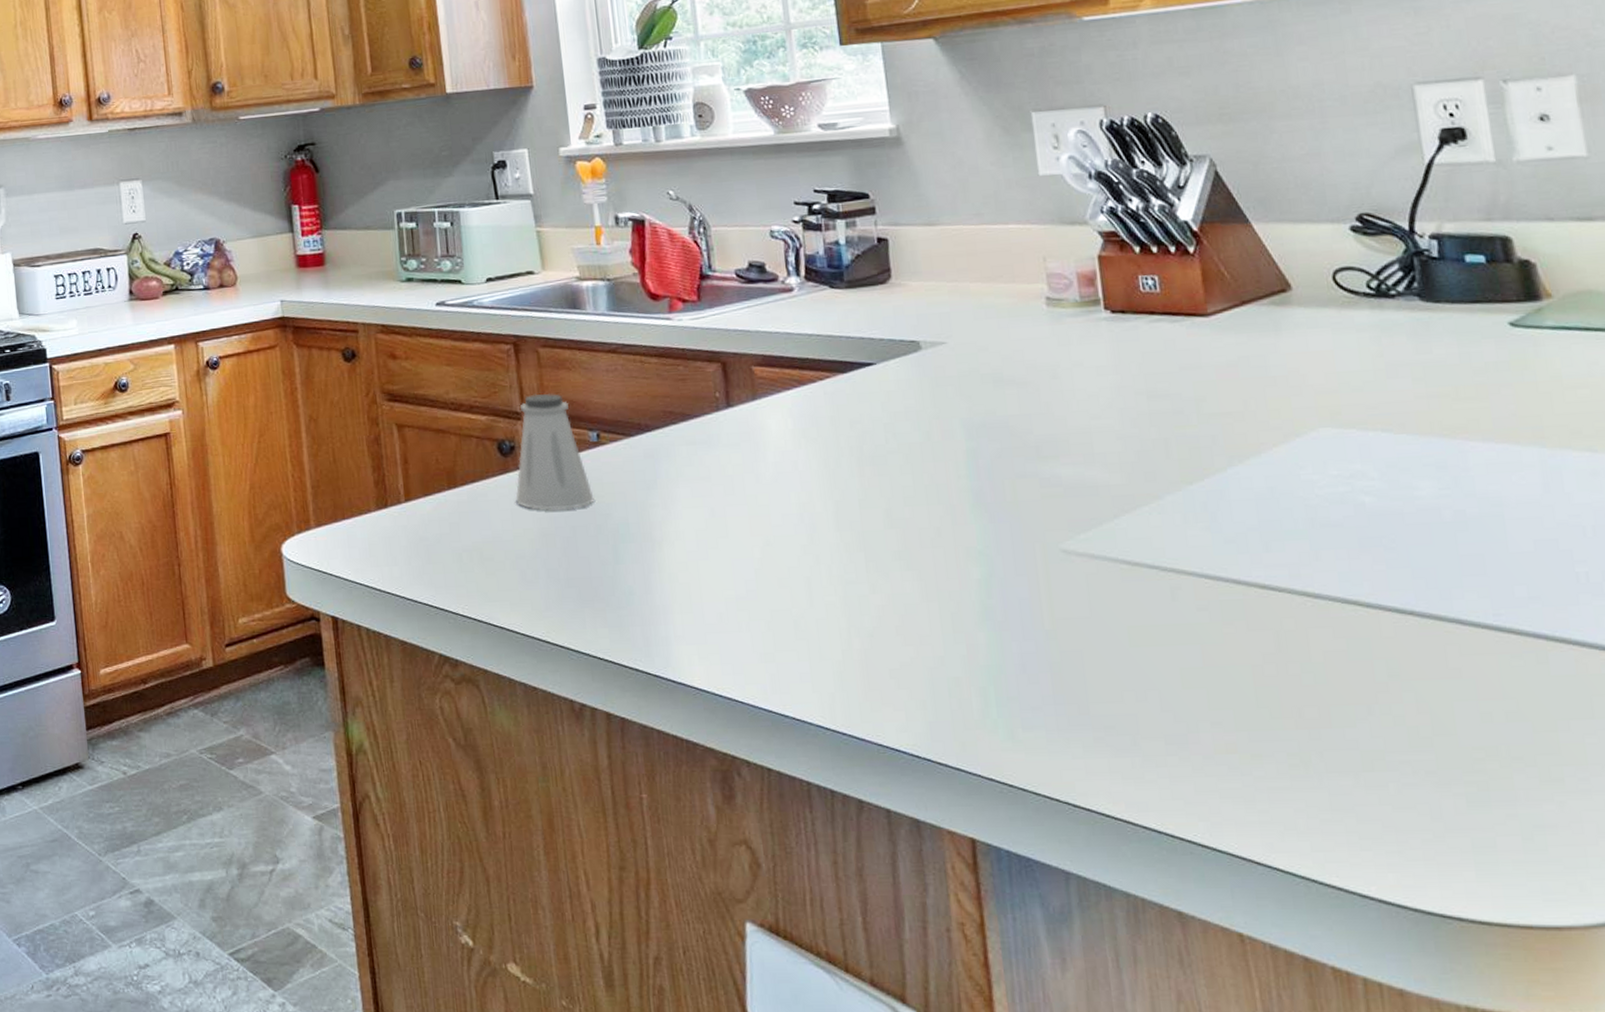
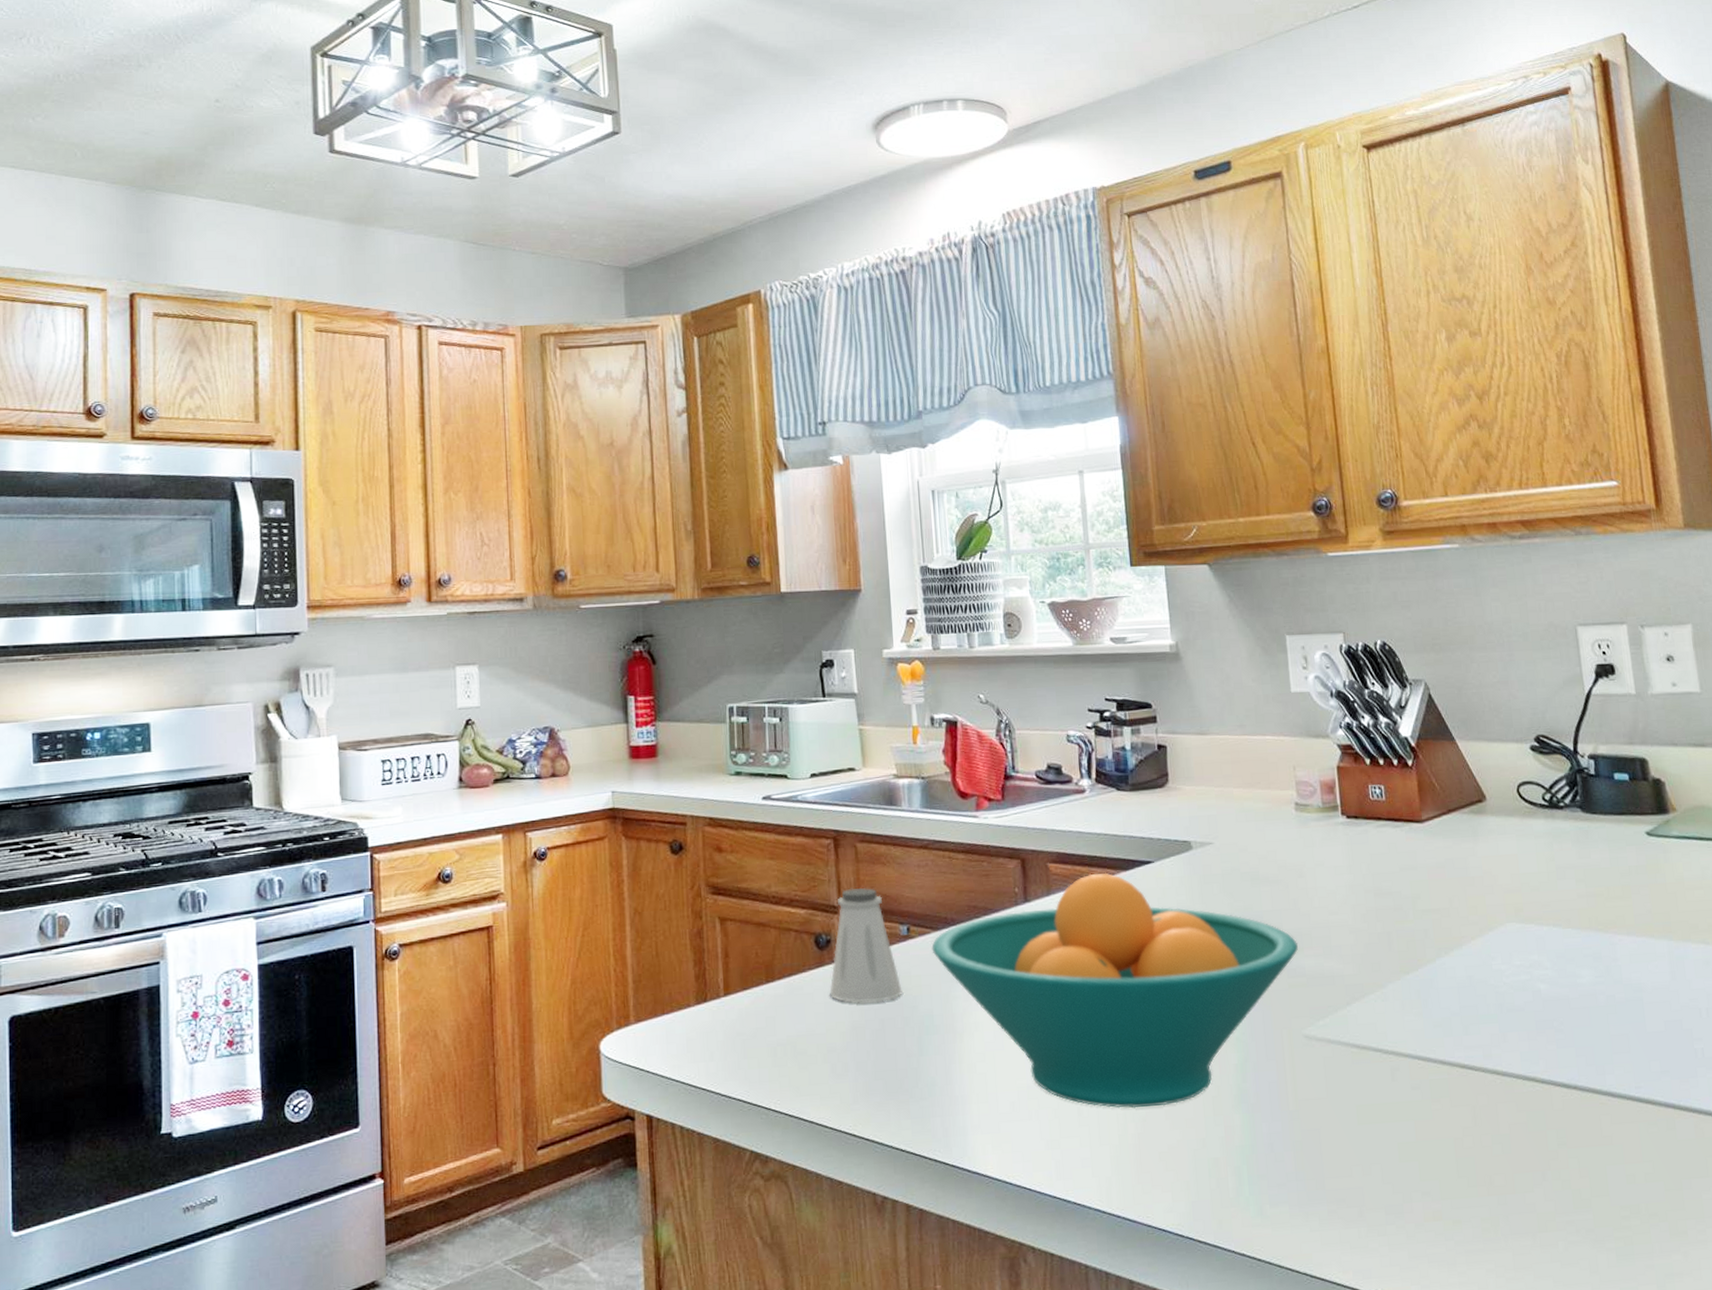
fruit bowl: none [624,375,1052,623] -> present [931,872,1298,1109]

